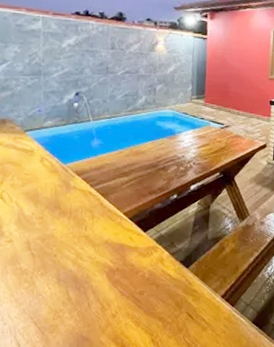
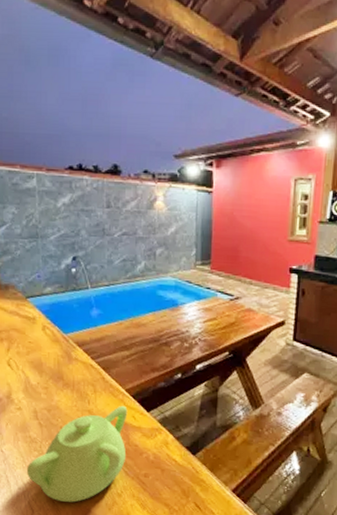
teapot: none [14,228,125,331] -> present [26,405,128,503]

